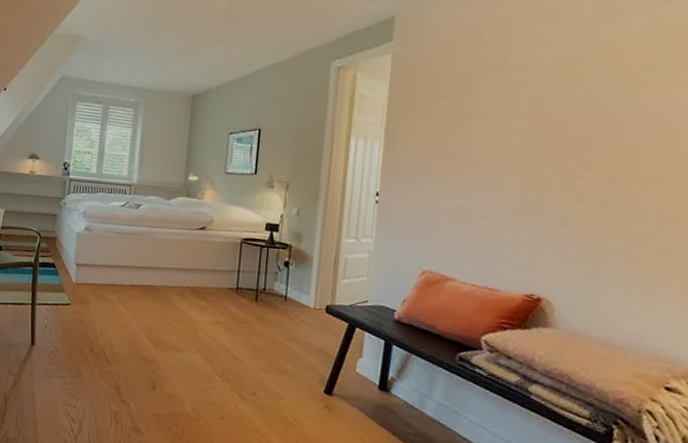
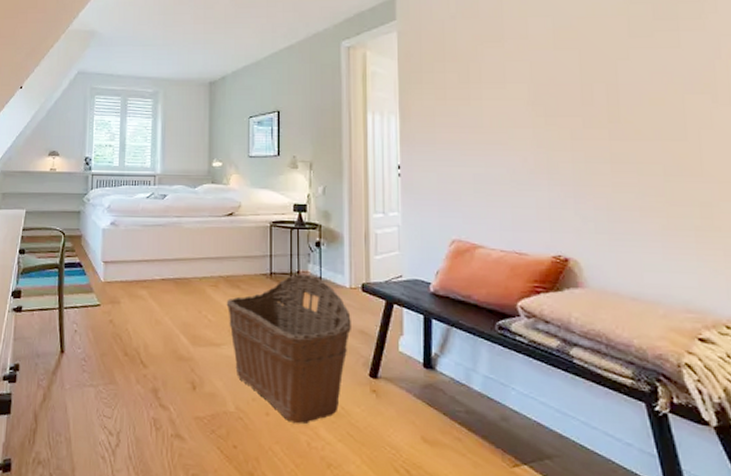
wicker basket: none [191,291,312,430] -> present [226,274,351,424]

